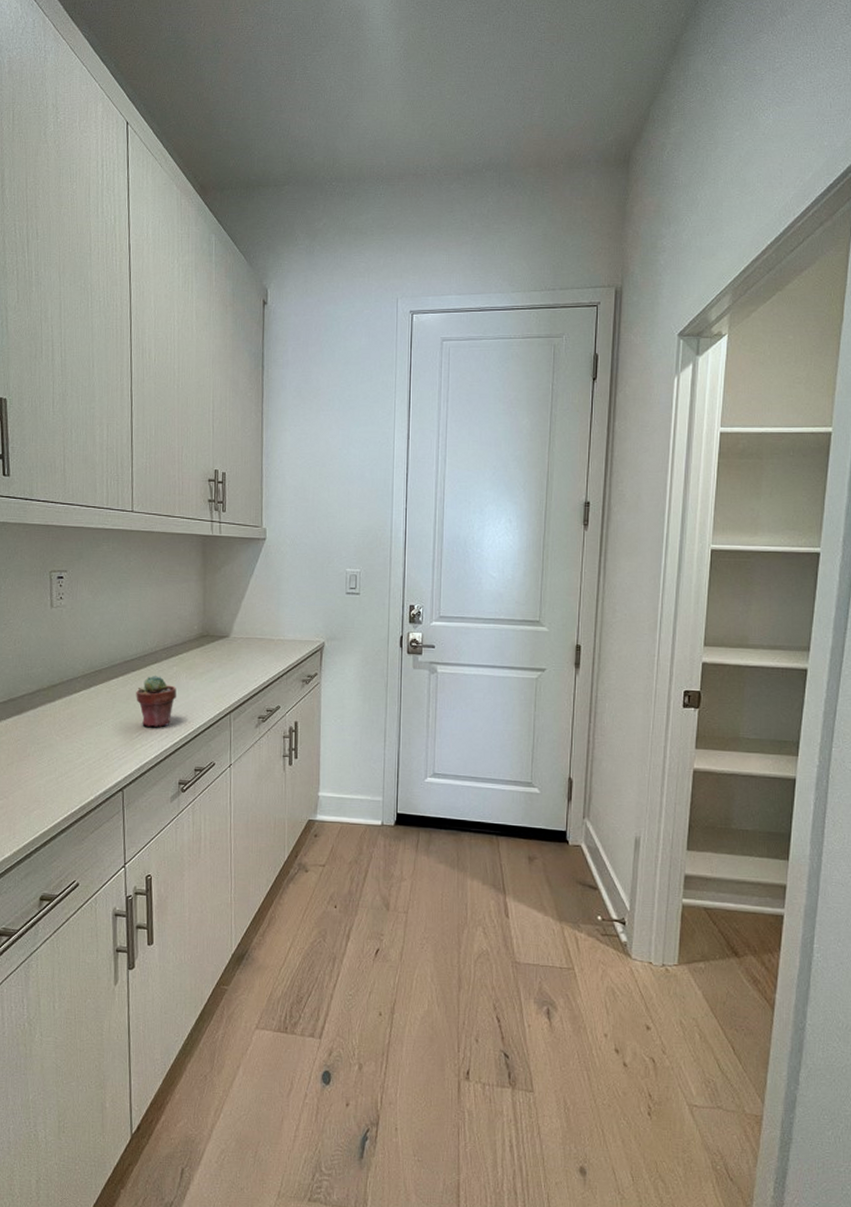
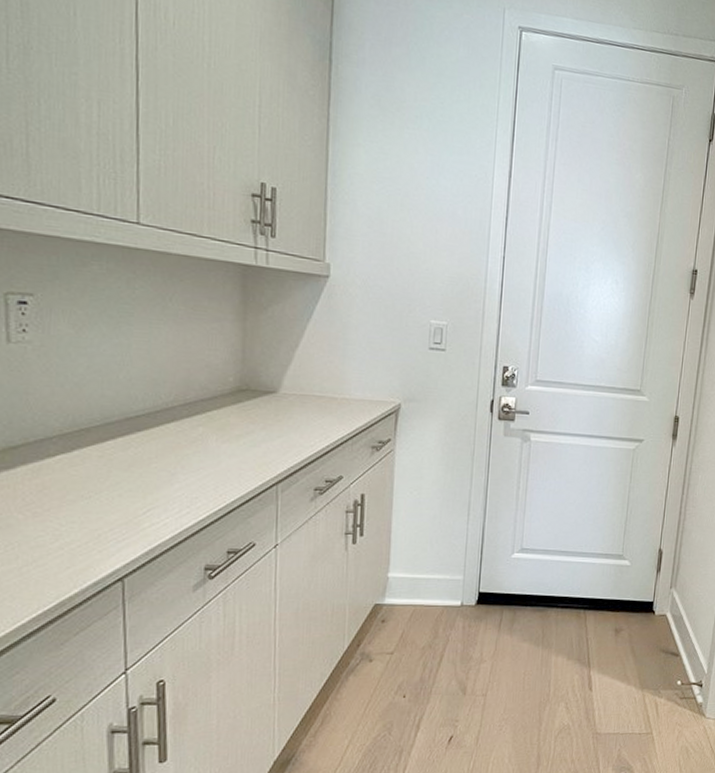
potted succulent: present [136,675,176,727] -> none [143,436,203,501]

